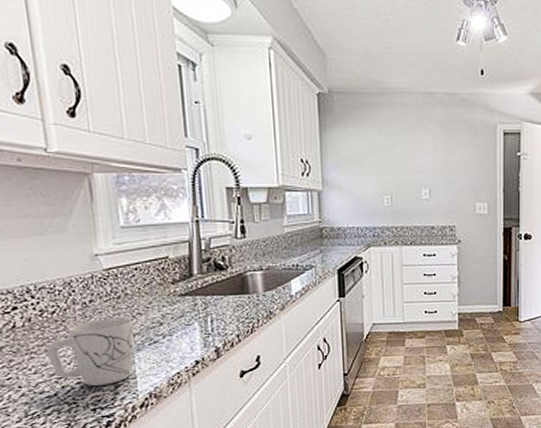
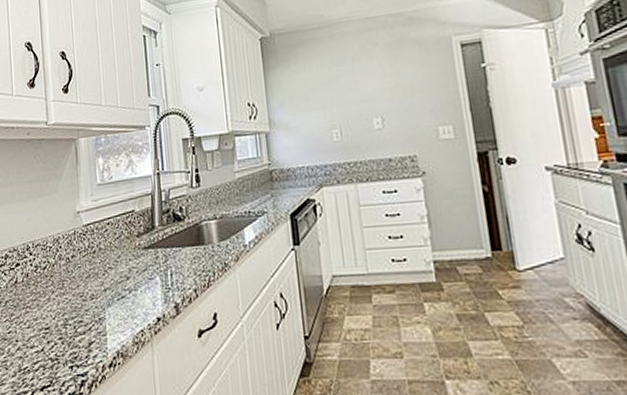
mug: present [47,318,135,386] -> none [38,272,106,342]

